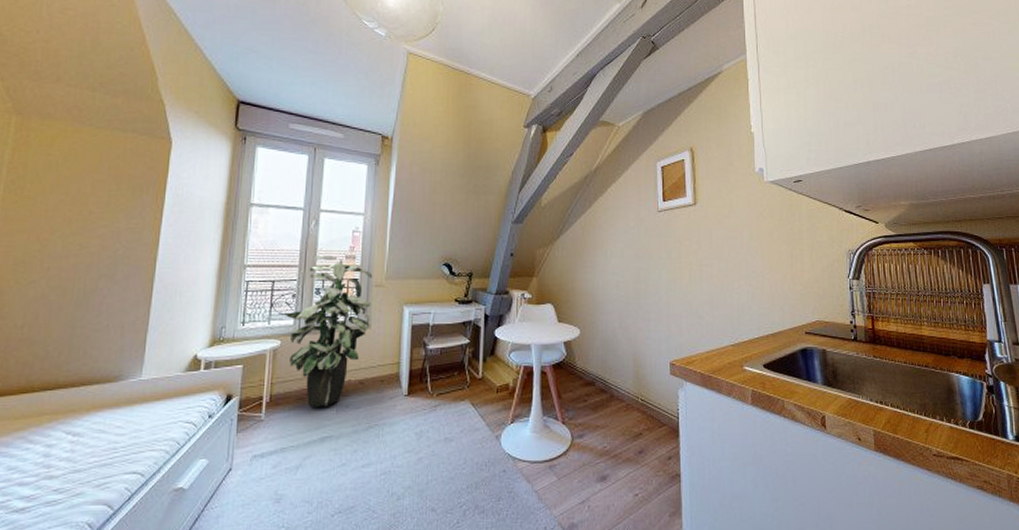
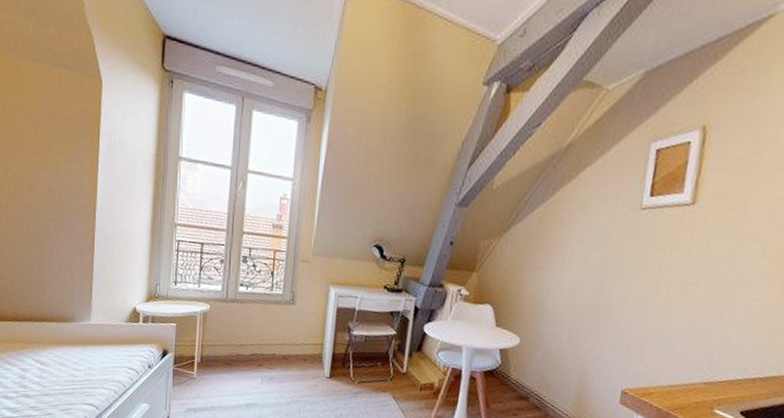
indoor plant: present [283,254,372,407] -> none [212,221,299,376]

